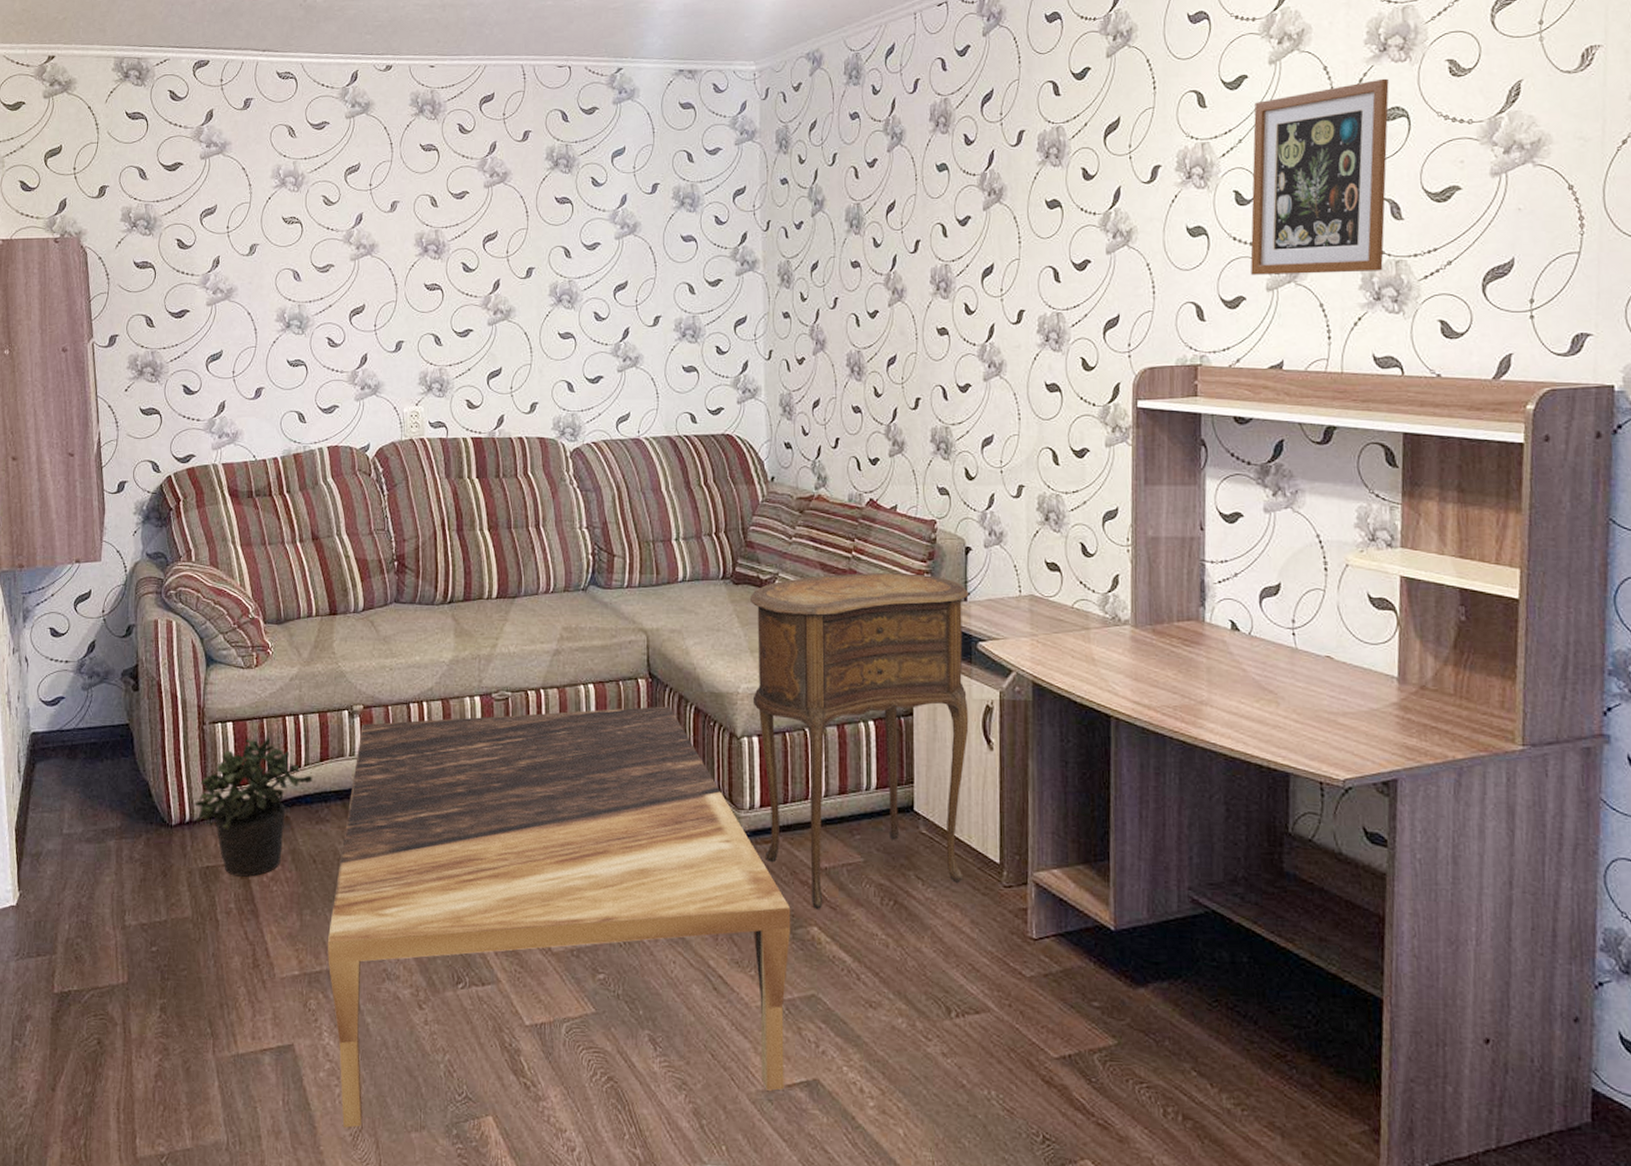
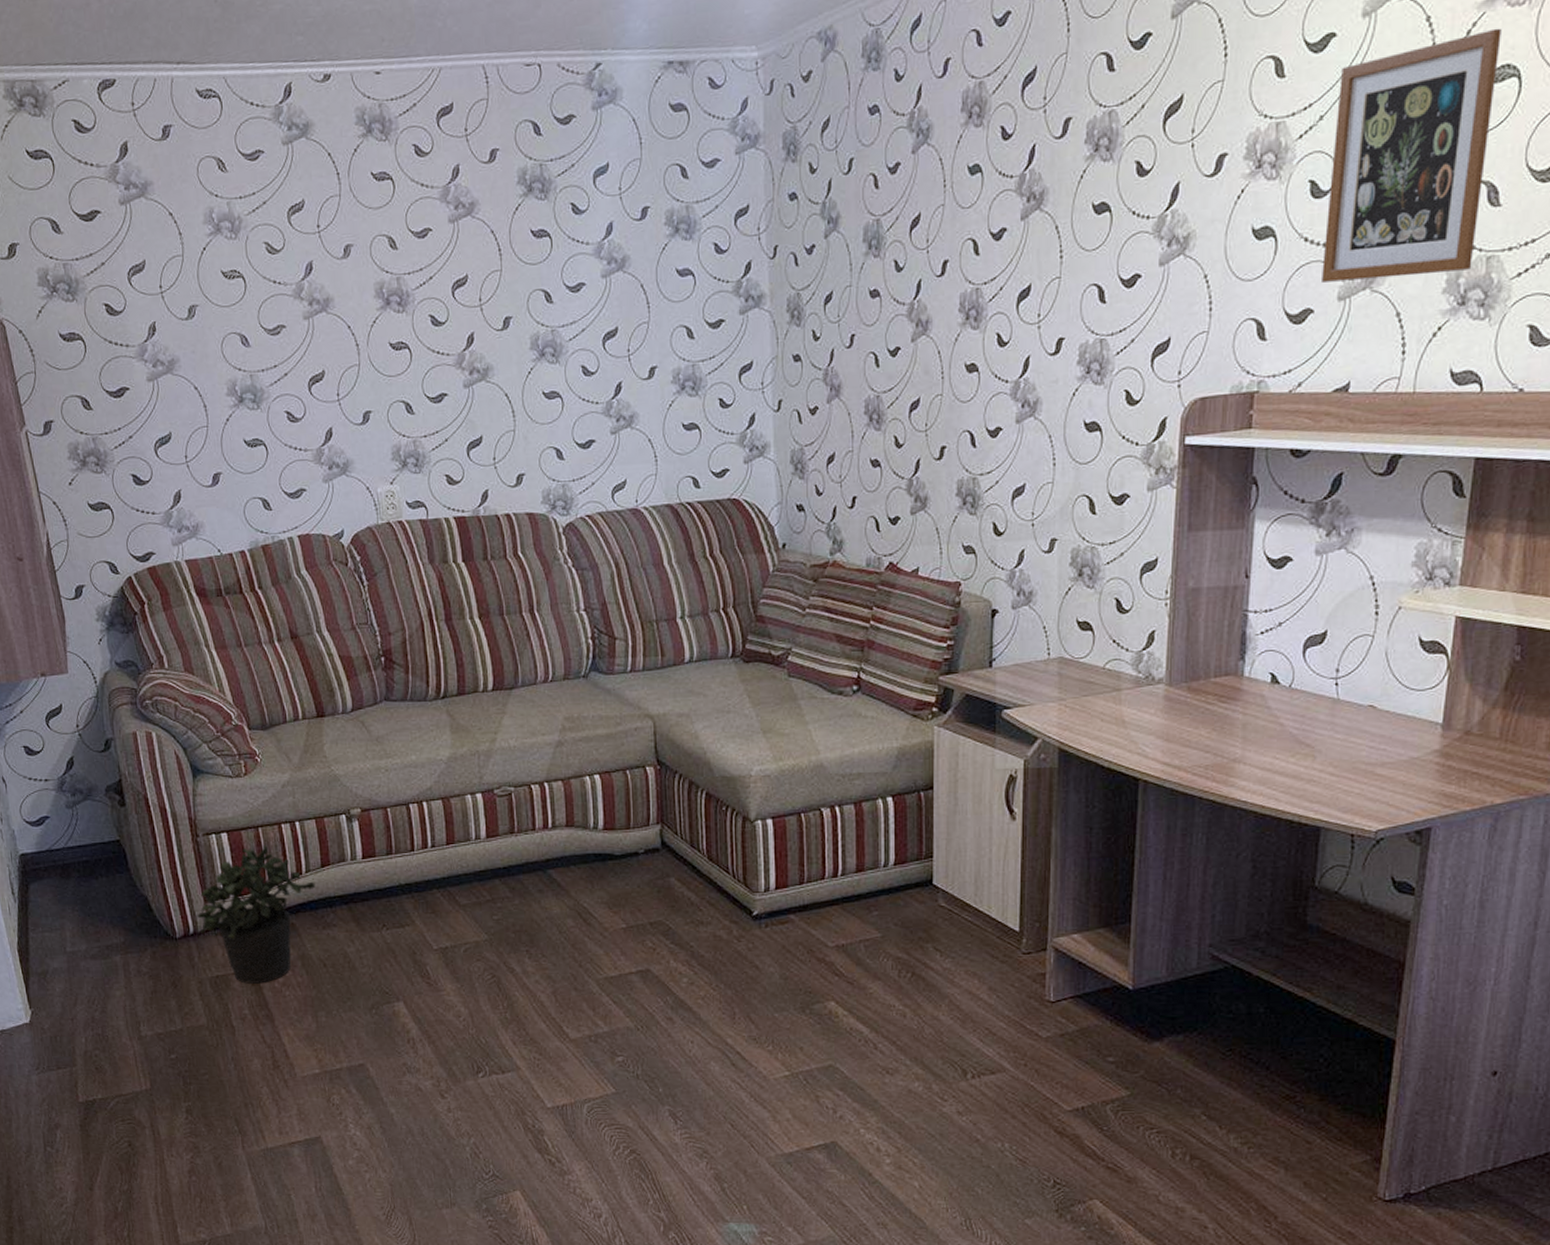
coffee table: present [328,706,791,1128] -> none [345,793,808,1208]
side table: present [749,573,969,909] -> none [761,641,994,985]

